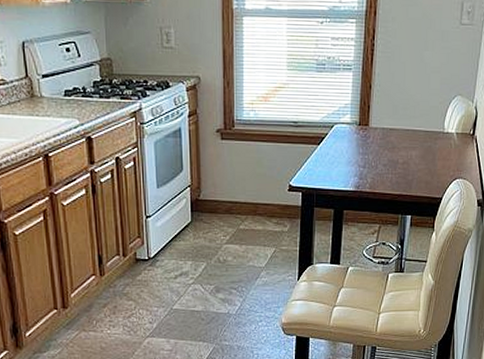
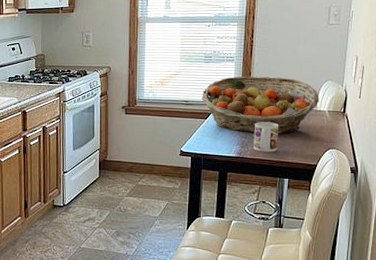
fruit basket: none [313,90,448,162] -> present [201,76,319,134]
mug: none [373,147,402,184] -> present [254,122,279,152]

